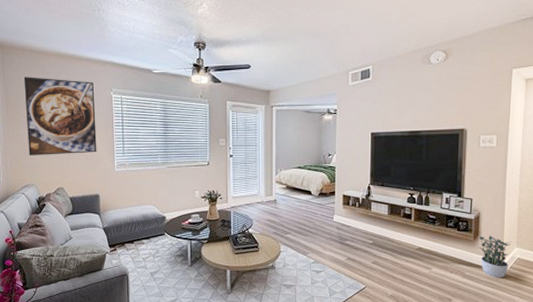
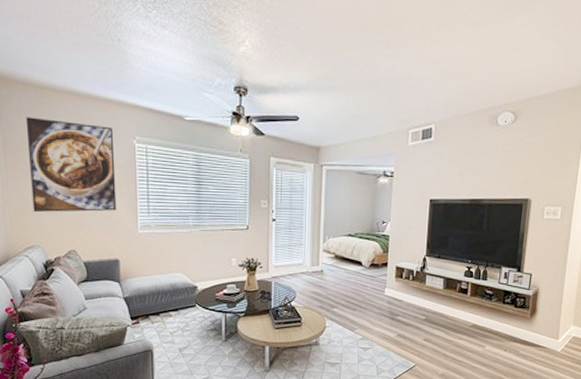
potted plant: present [477,235,511,278] -> none [534,312,568,357]

